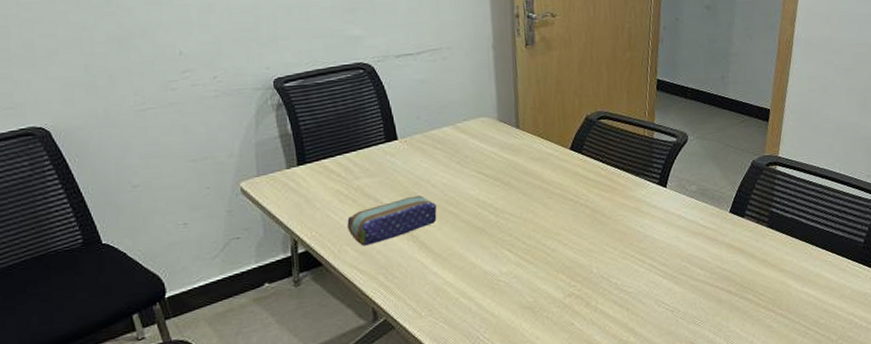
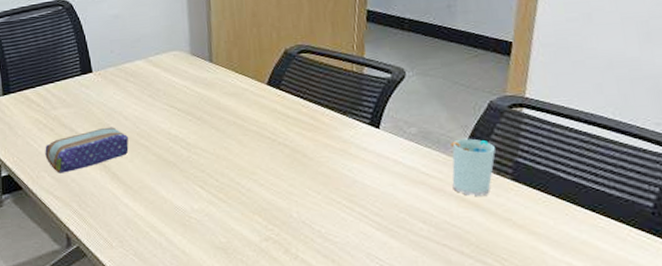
cup: none [722,193,756,243] -> present [450,138,496,197]

